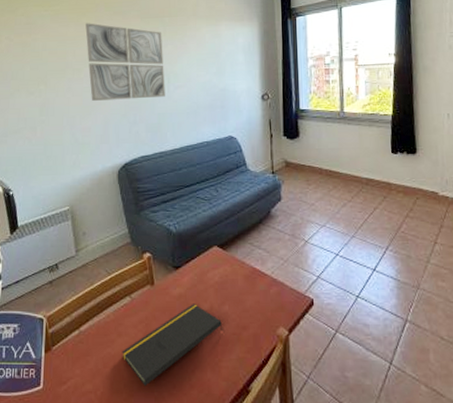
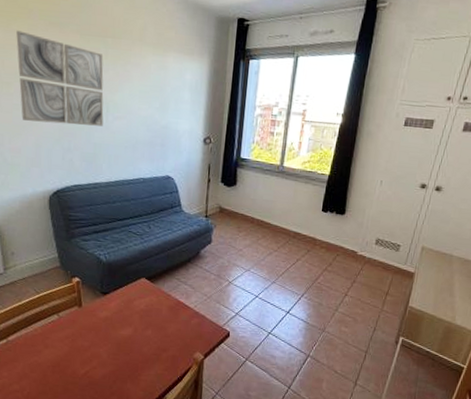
notepad: present [122,304,223,386] -> none [48,326,145,390]

